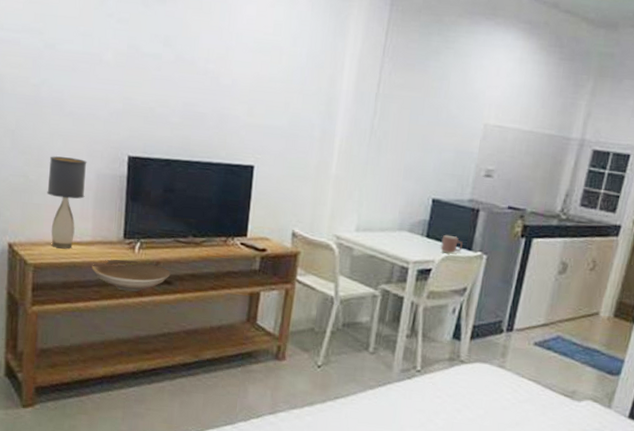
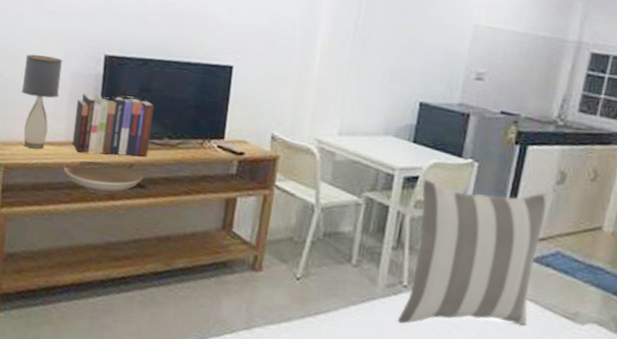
books: none [99,193,179,255] -> present [72,93,155,157]
pillow: none [411,271,557,405] -> present [397,179,555,326]
mug: present [440,234,463,255] -> none [428,140,453,162]

